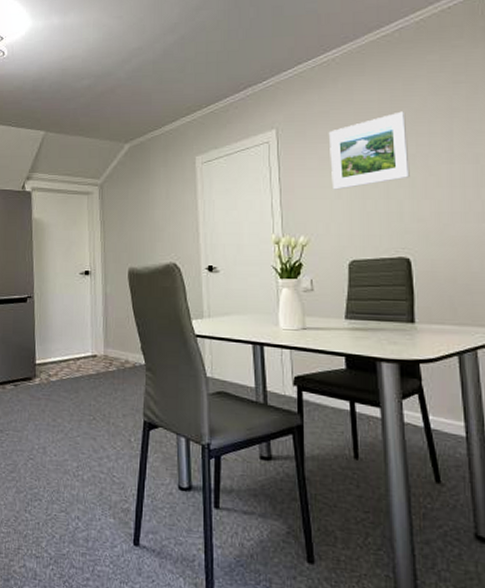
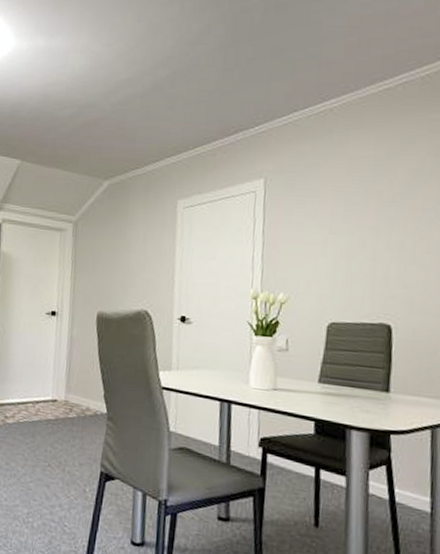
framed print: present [328,111,410,190] -> none [317,170,401,248]

